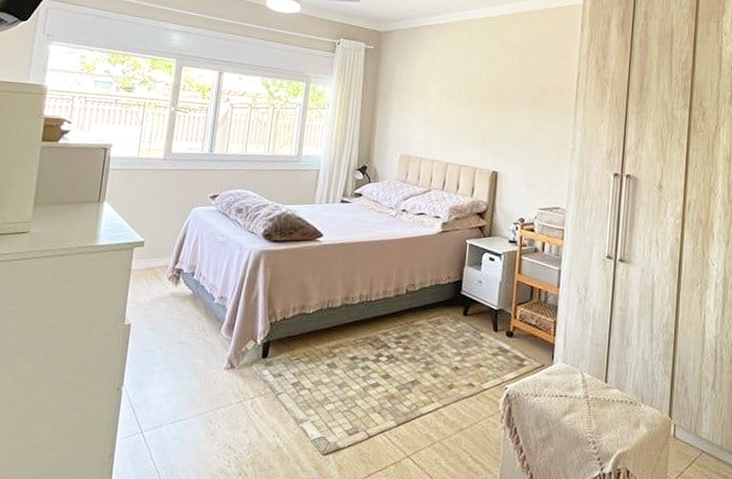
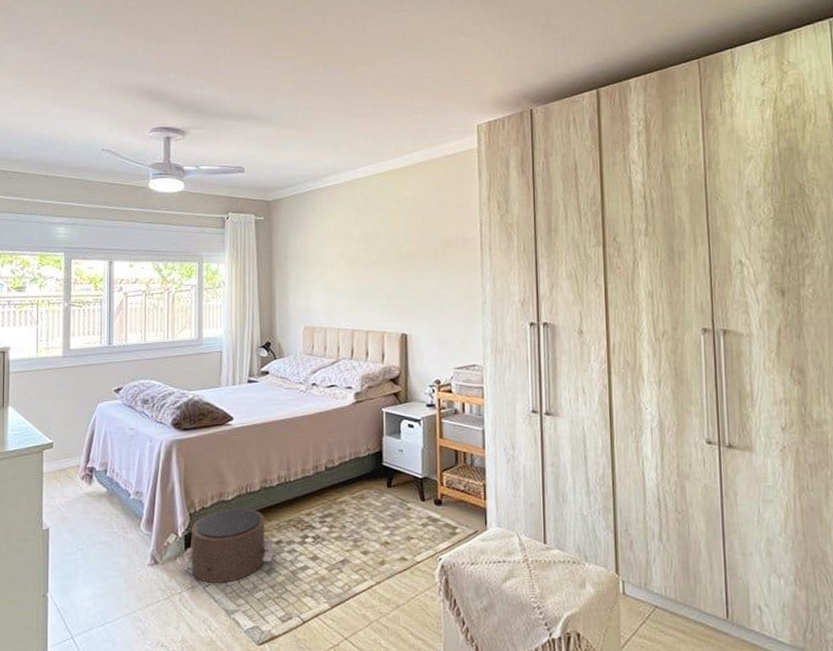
pouf: none [253,321,348,393] -> present [178,507,274,583]

